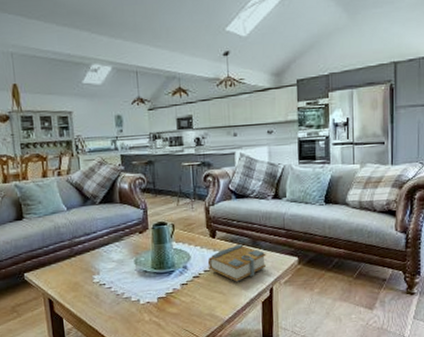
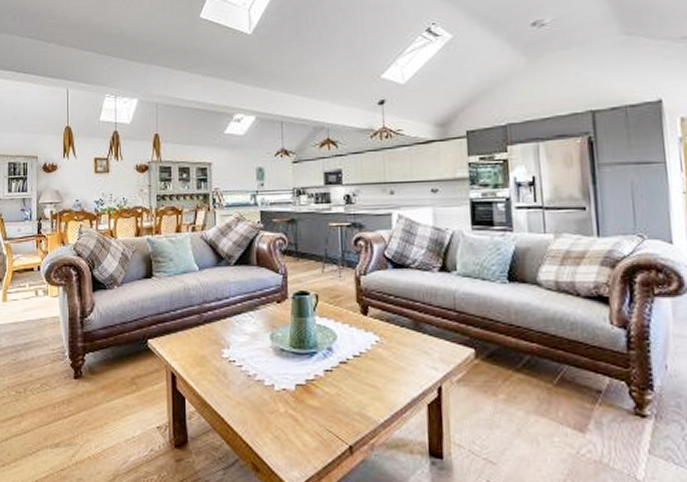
book: present [207,244,266,282] -> none [357,326,432,374]

